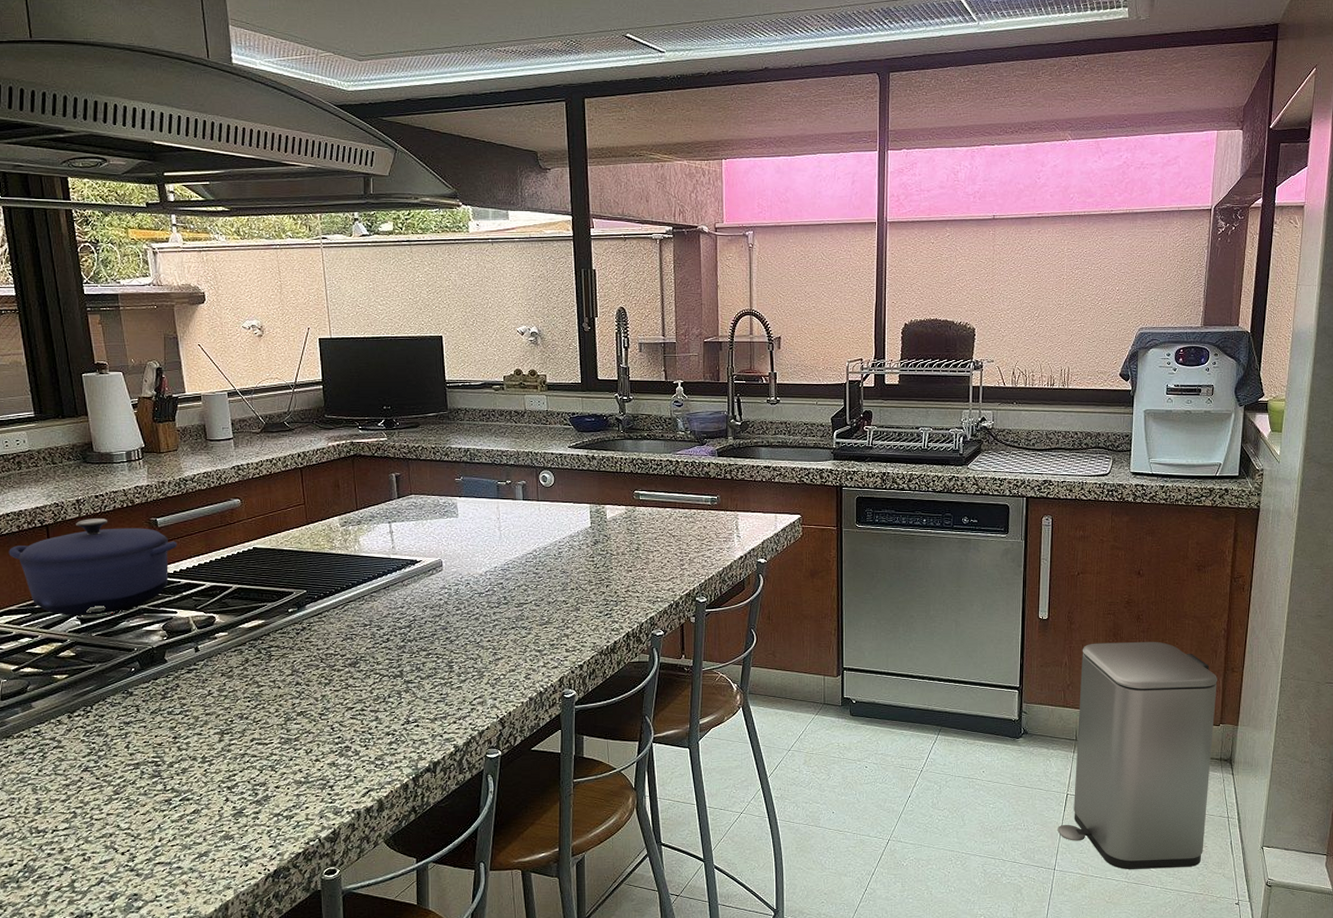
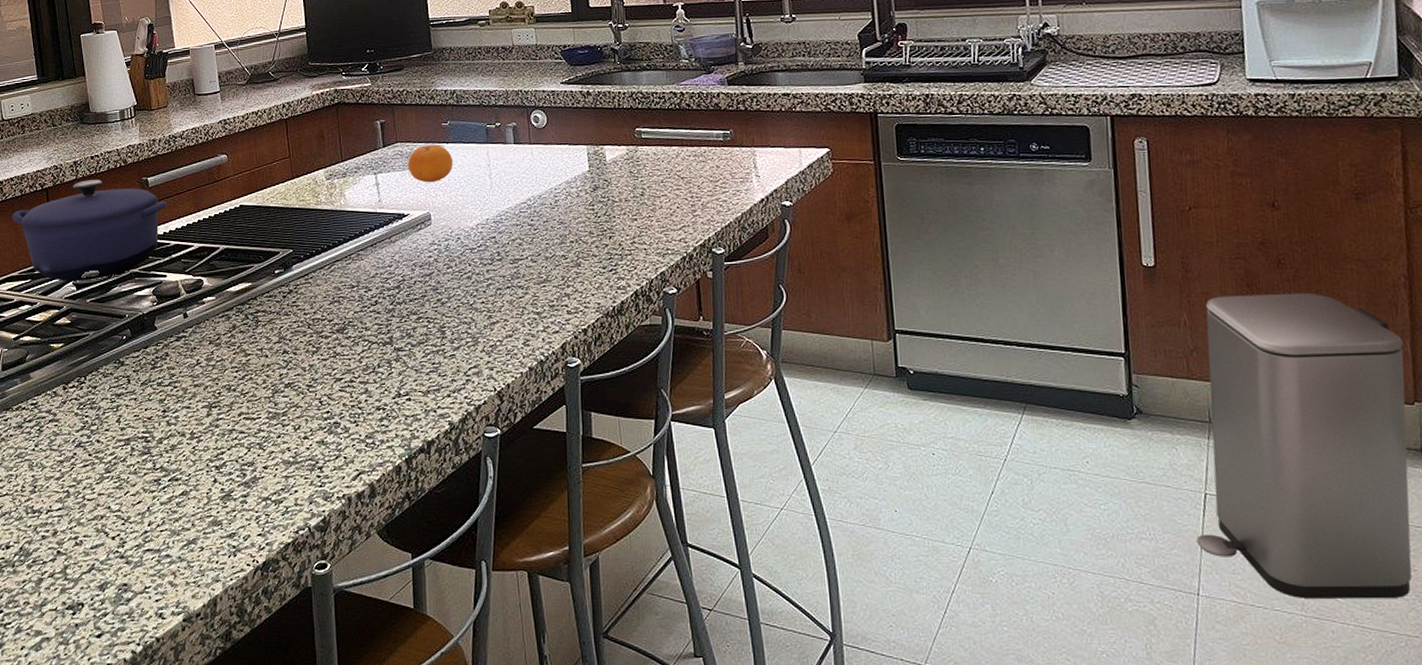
fruit: none [421,497,465,533] -> present [407,144,453,183]

